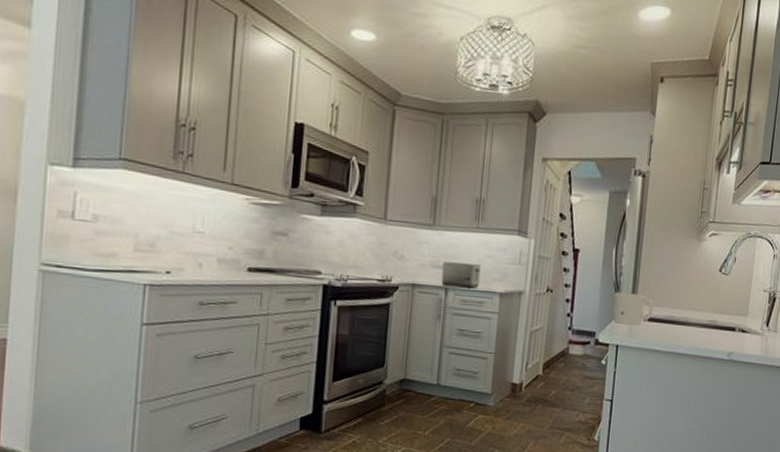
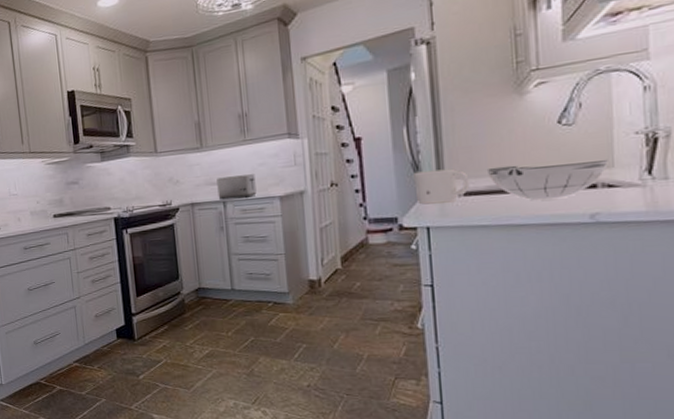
bowl: none [667,299,745,336] -> present [486,159,608,201]

